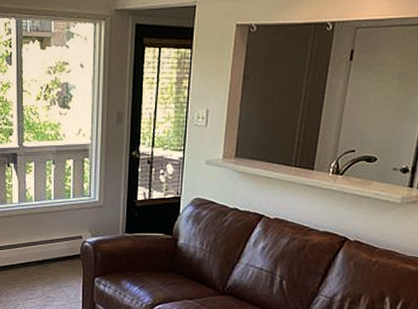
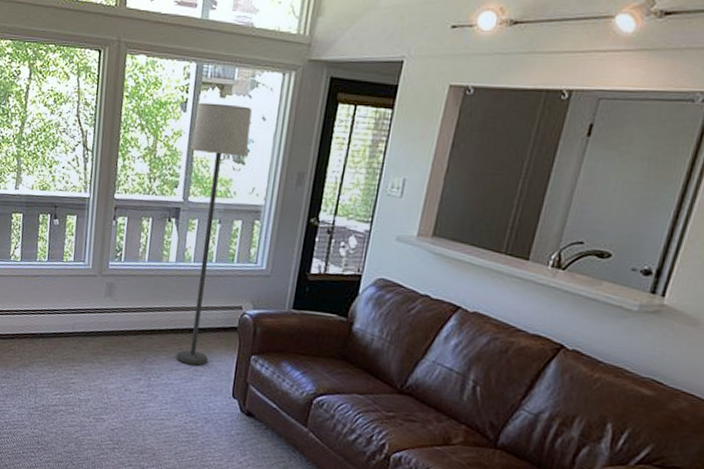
lamp: none [20,55,70,293] -> present [176,102,252,366]

